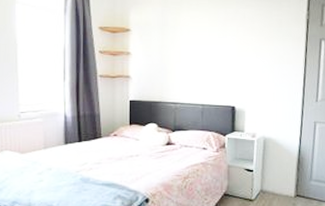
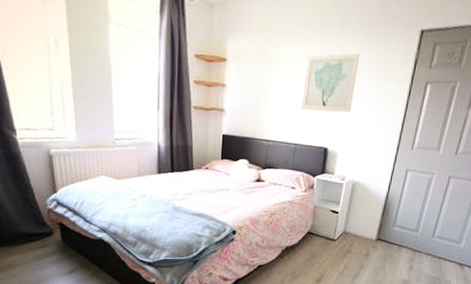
wall art: none [205,17,256,72] -> present [301,53,360,113]

